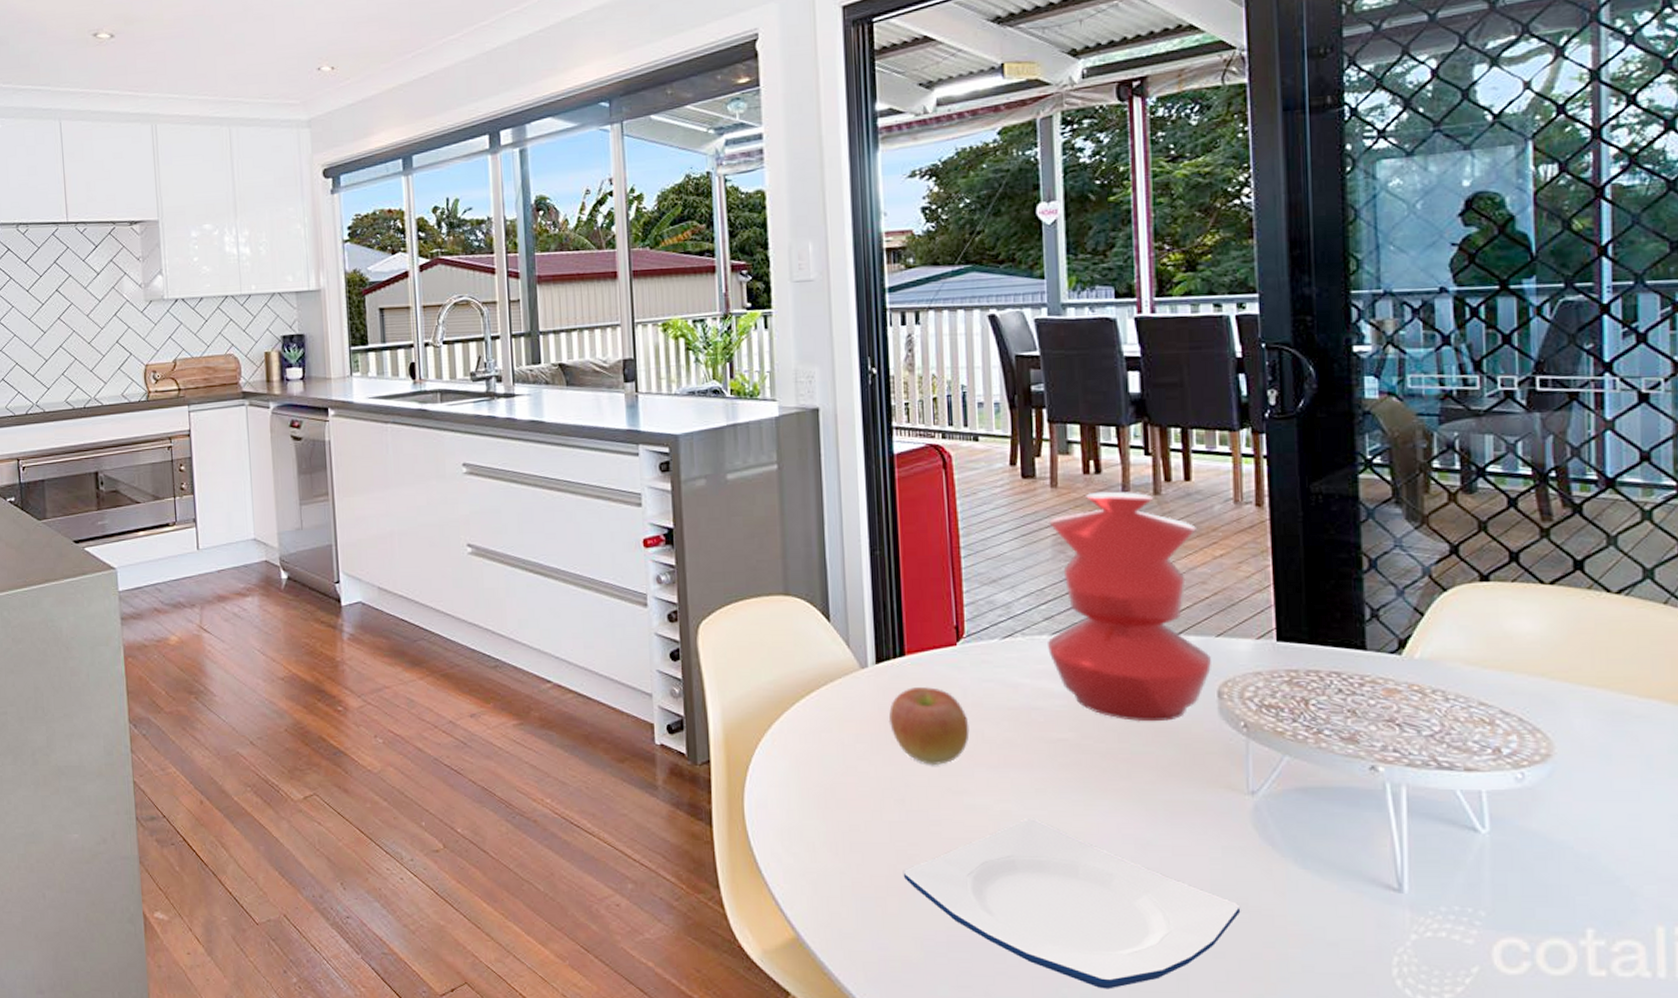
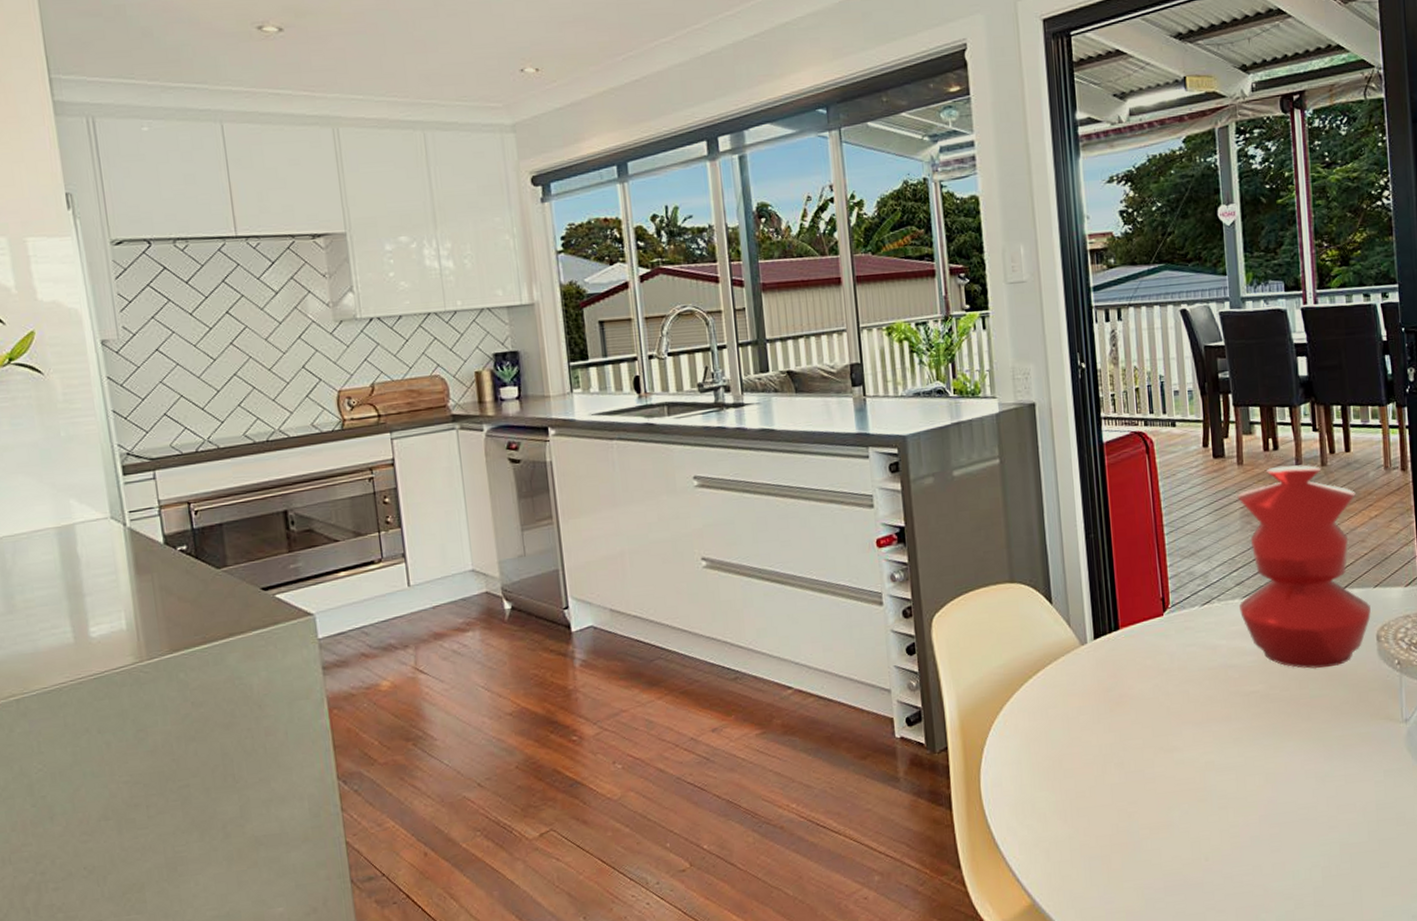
apple: present [888,687,970,766] -> none [1107,656,1177,728]
plate: present [903,817,1241,989] -> none [1124,765,1400,910]

